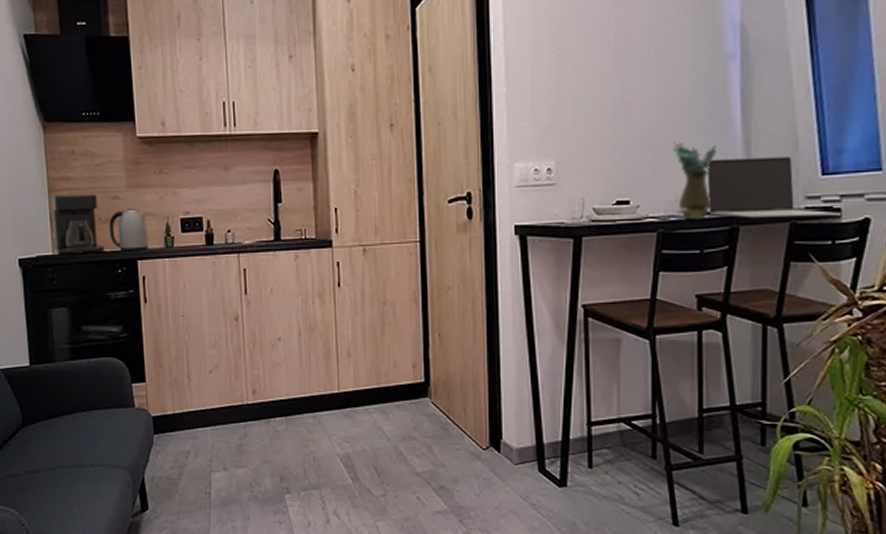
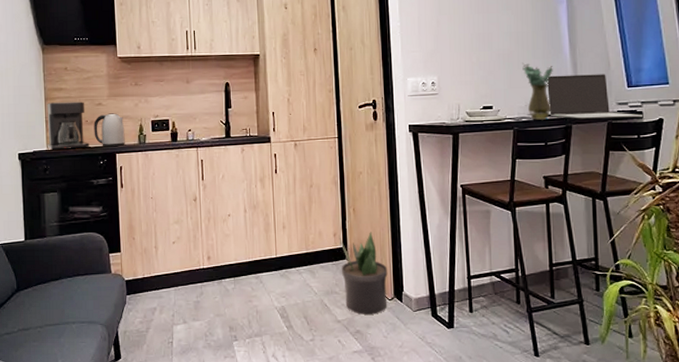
planter: none [419,363,482,467] -> present [339,232,388,315]

